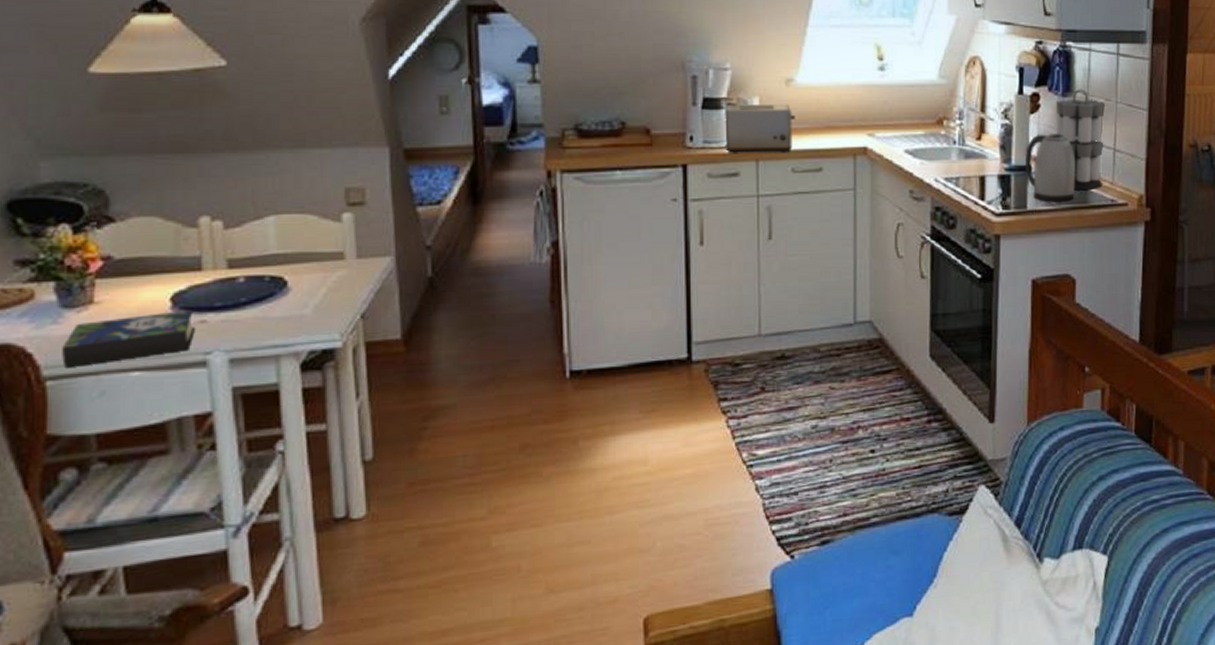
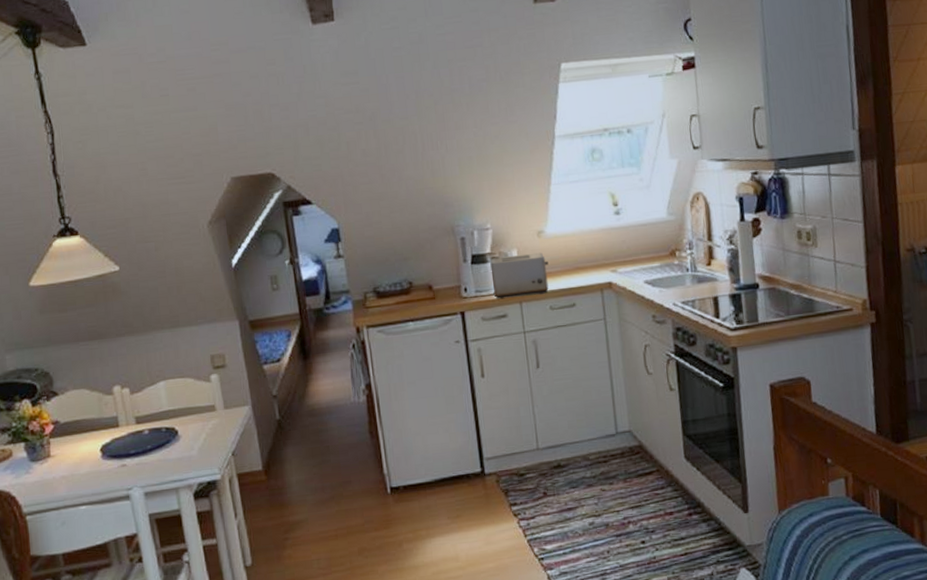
book: present [62,310,195,367] -> none [34,457,119,505]
kettle: present [1025,133,1076,202] -> none [752,252,802,314]
spice rack: present [1055,89,1105,191] -> none [775,210,827,302]

